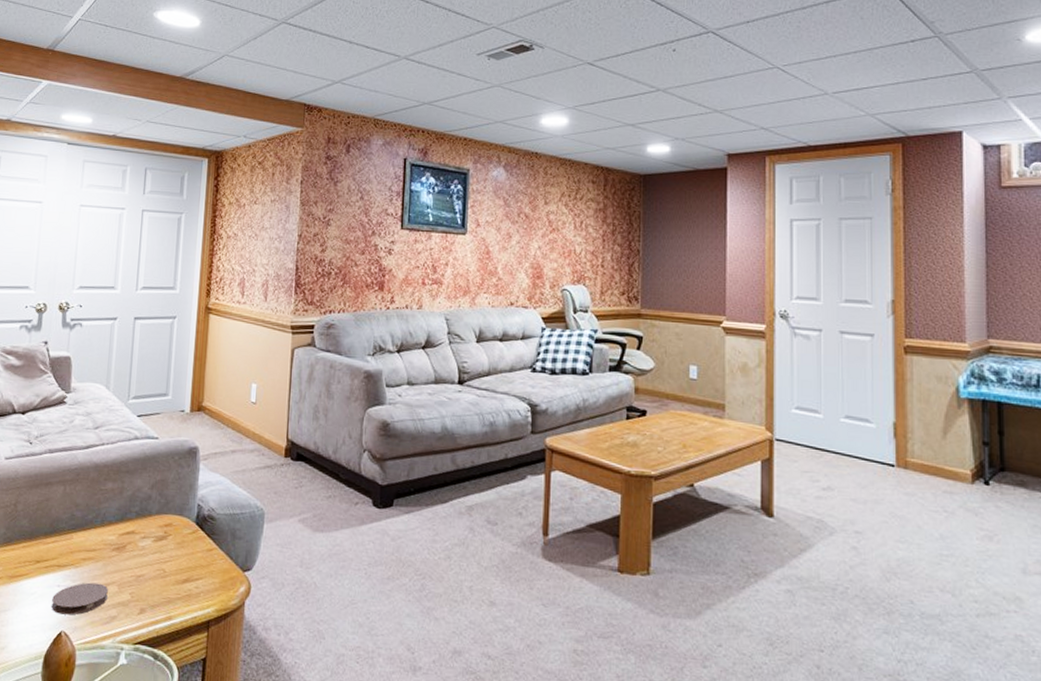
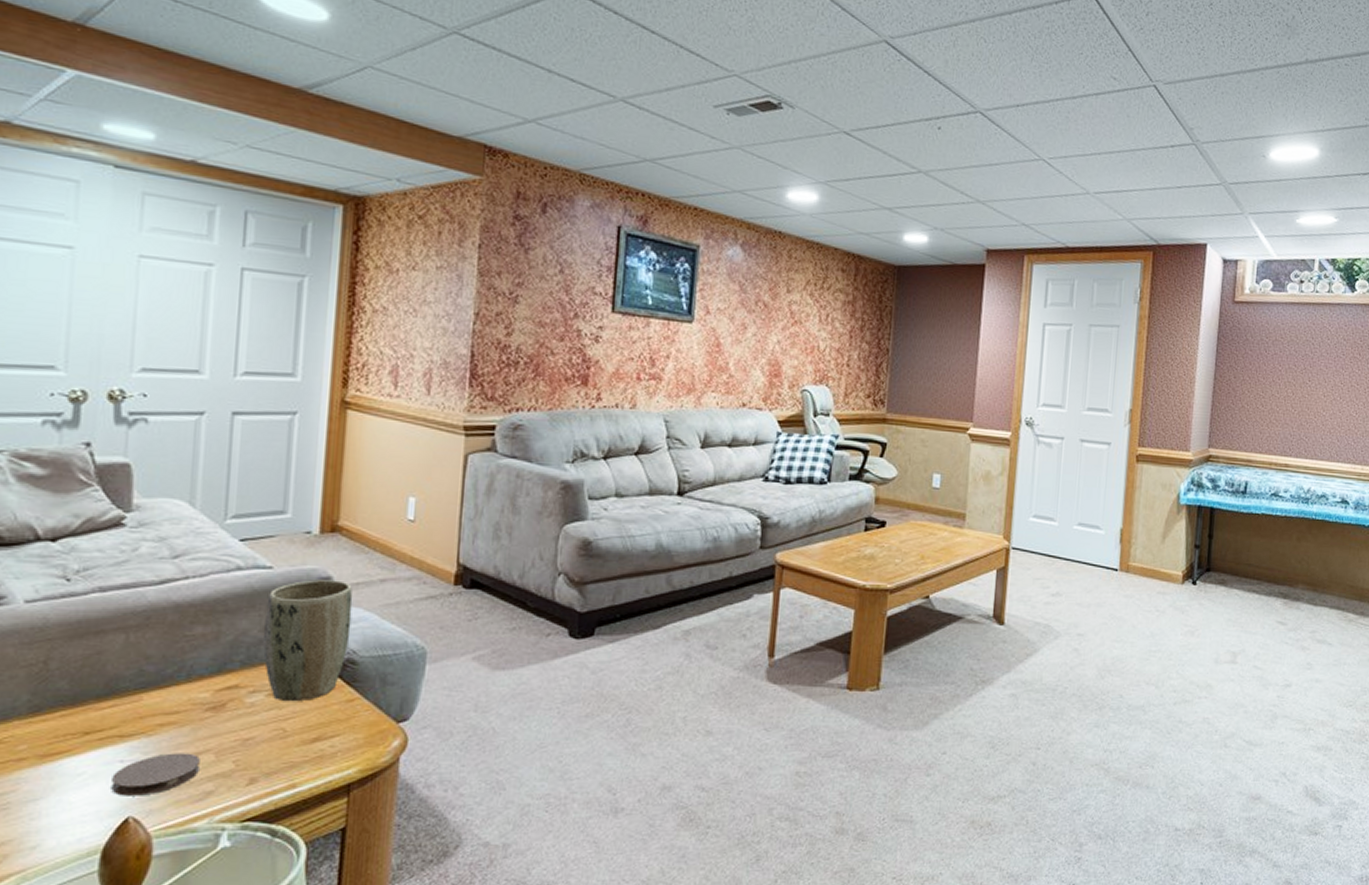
plant pot: none [151,449,213,548] -> present [263,579,353,702]

